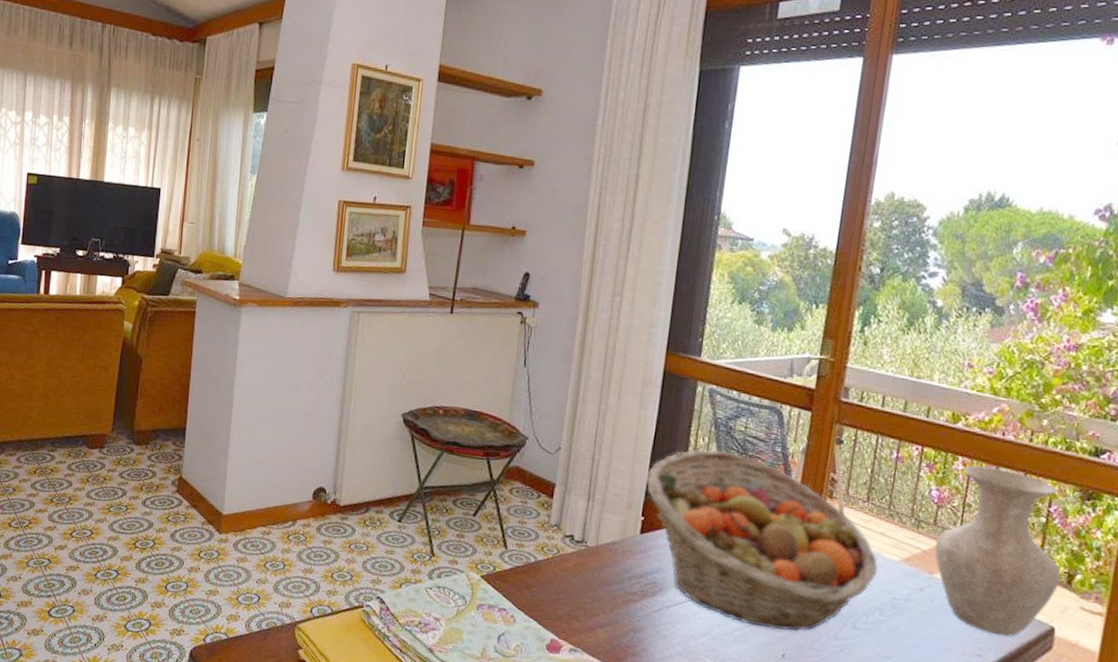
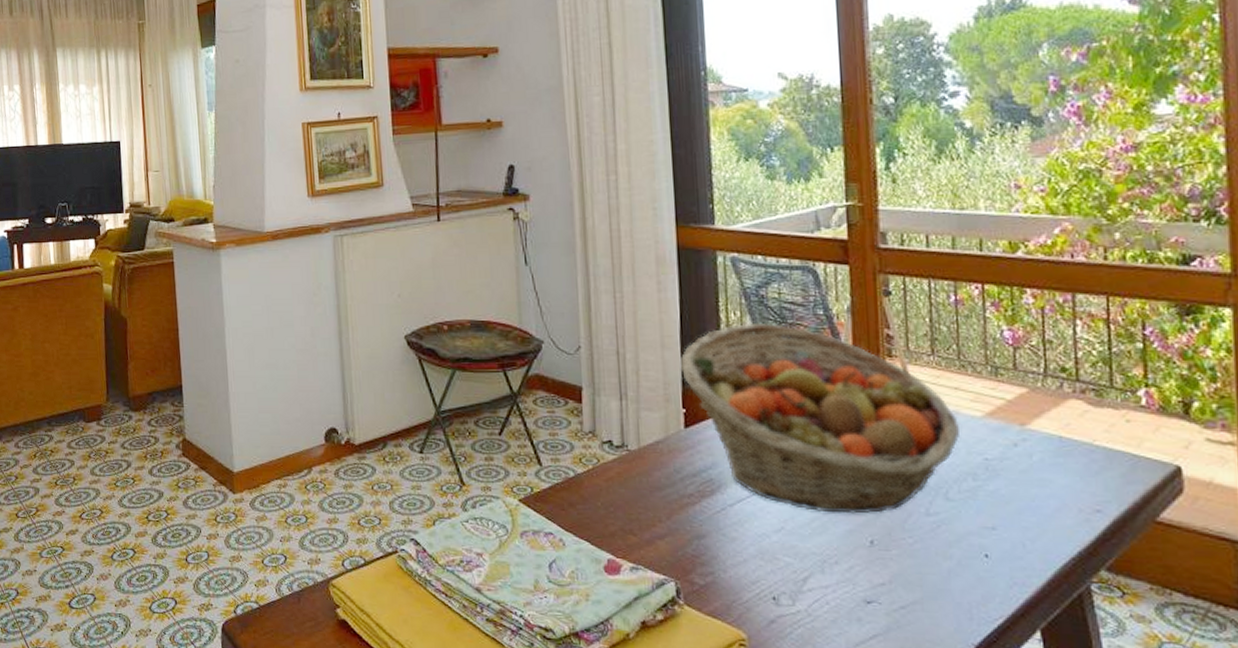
vase: present [934,465,1061,637] -> none [1020,295,1175,485]

